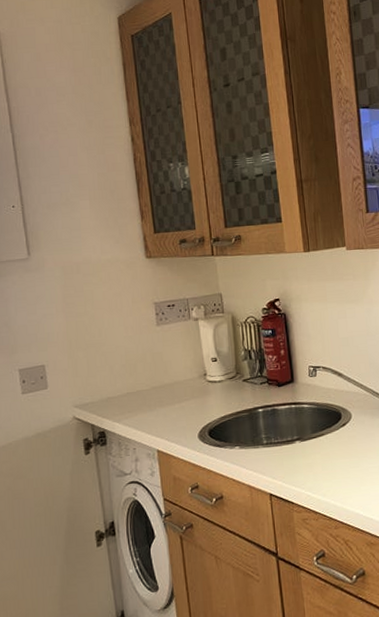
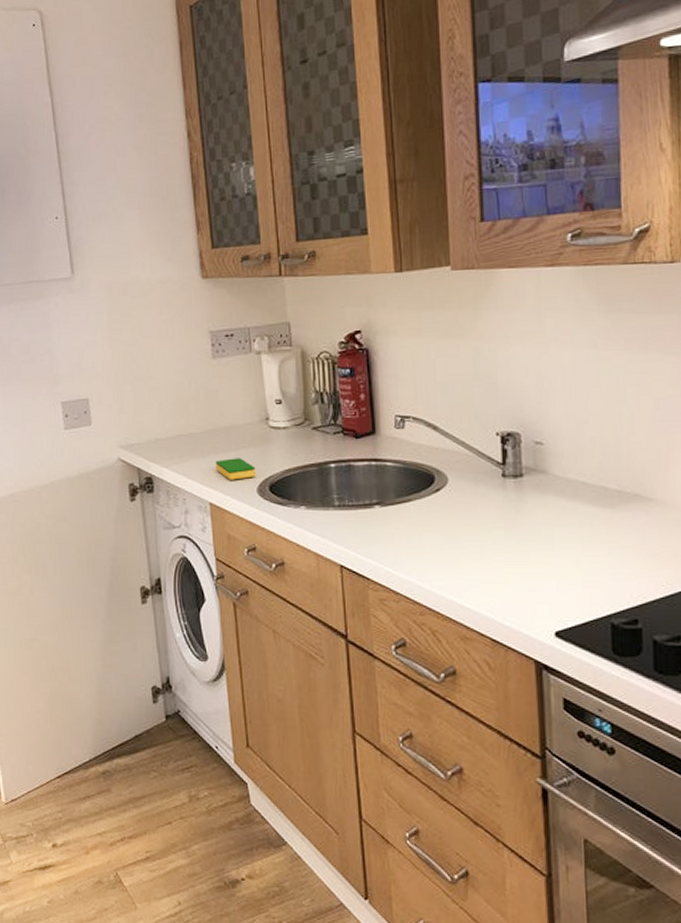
dish sponge: none [161,409,197,429] -> present [215,458,256,480]

